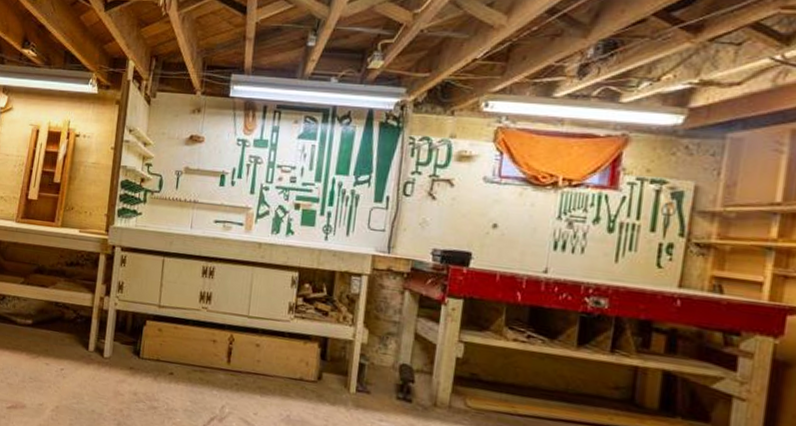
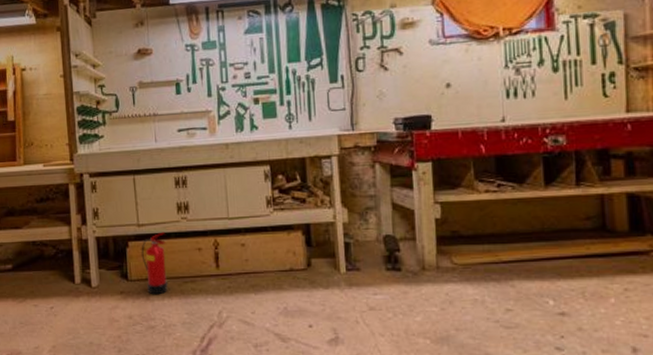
fire extinguisher: none [156,317,184,378] -> present [141,232,168,295]

